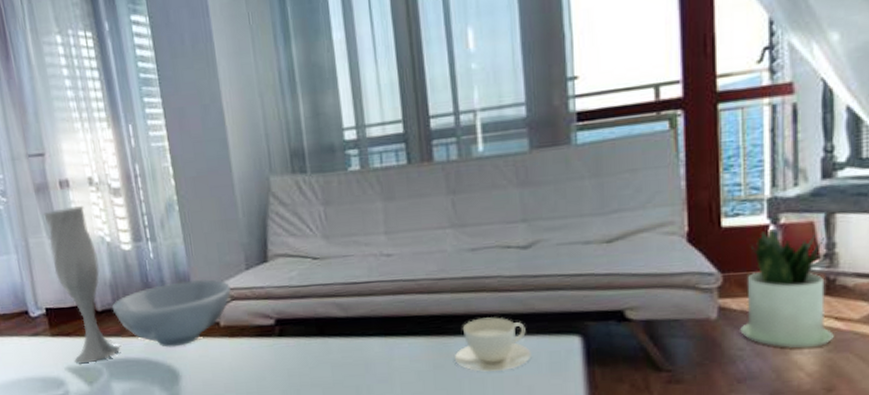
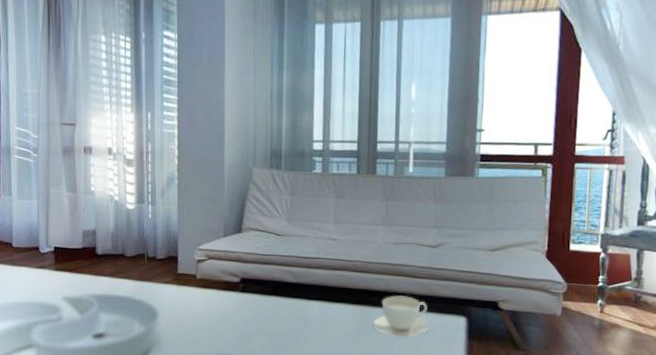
vase: present [43,205,120,364] -> none [66,168,111,296]
decorative bowl: present [111,279,231,347] -> none [110,239,209,291]
planter: present [740,229,834,349] -> none [575,256,637,344]

